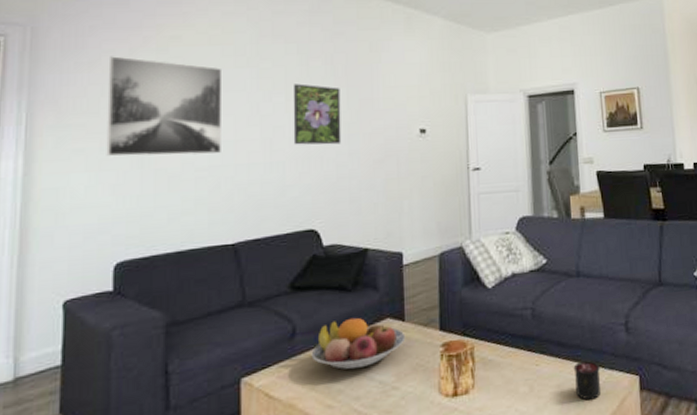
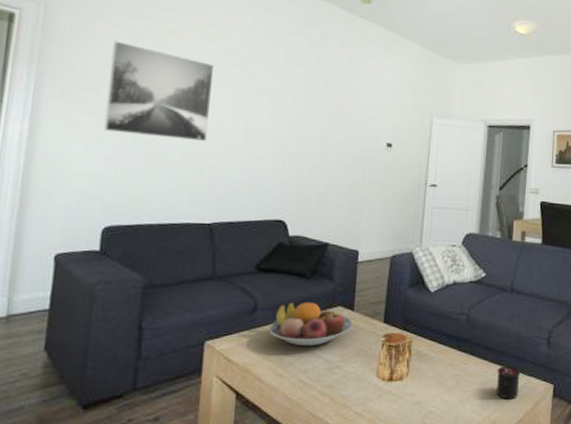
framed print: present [293,84,342,145] -> none [272,87,319,147]

